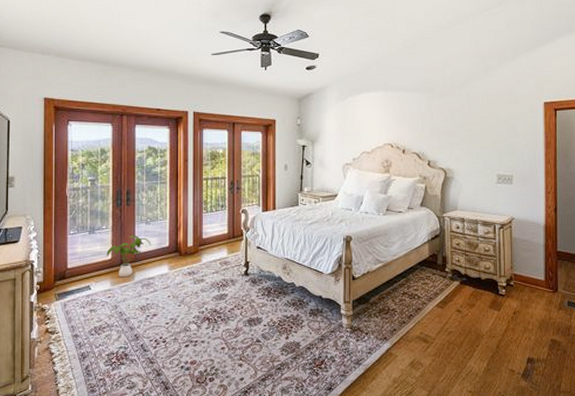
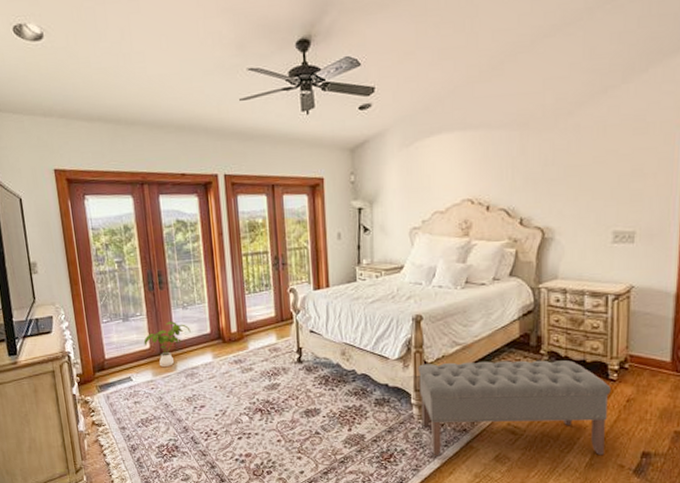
bench: none [347,277,501,363] -> present [417,360,611,457]

